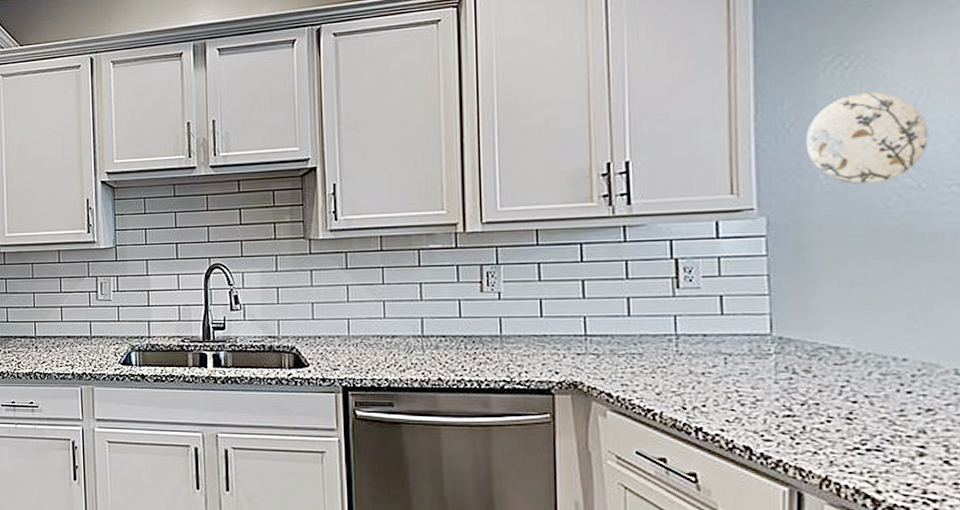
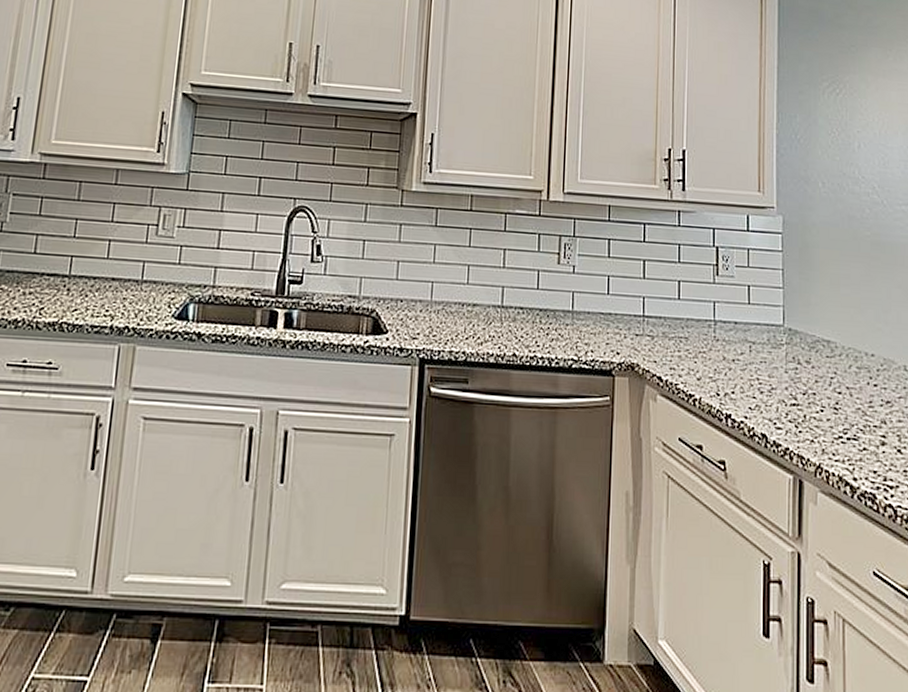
decorative plate: present [805,92,928,184] -> none [810,117,888,196]

